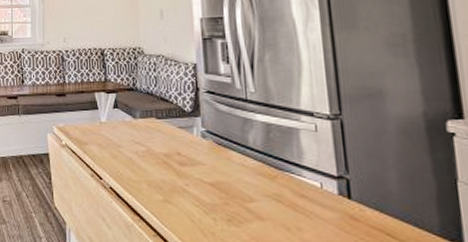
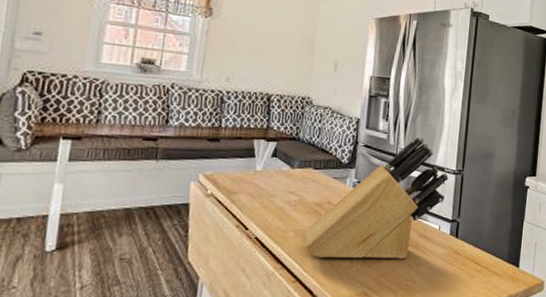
knife block: none [158,77,322,221] -> present [305,136,449,259]

